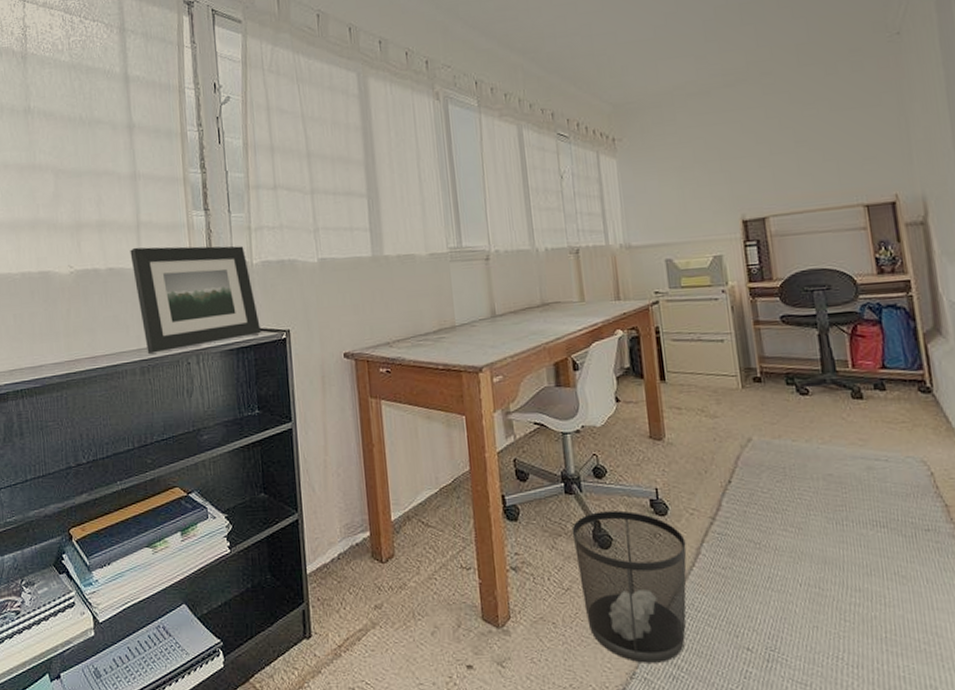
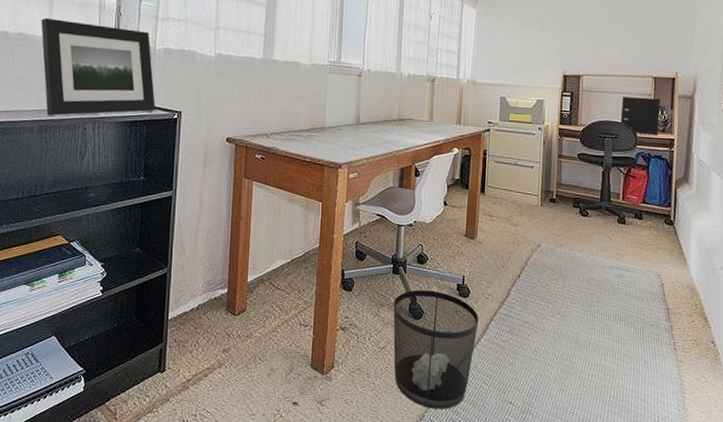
binder: none [827,231,886,280] -> present [620,97,661,136]

